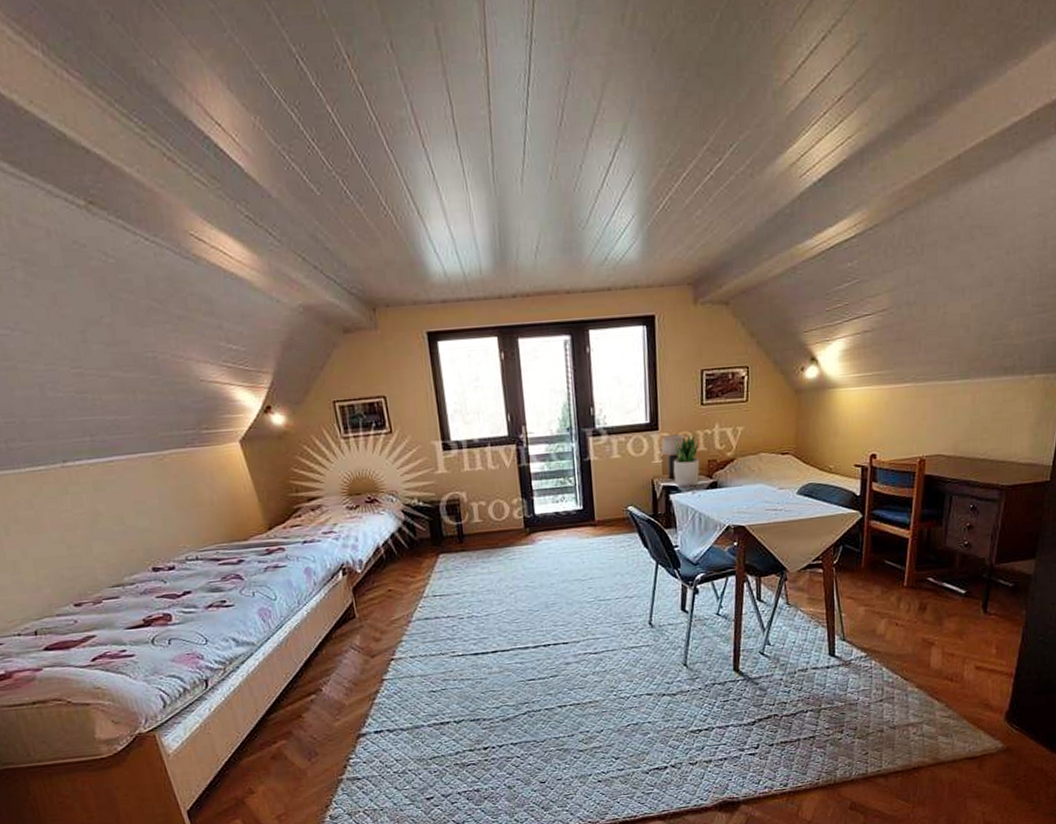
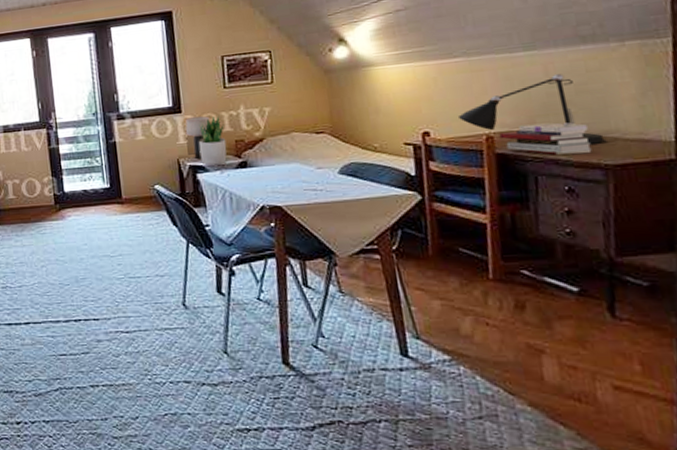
desk lamp: none [900,402,1006,468] -> present [457,74,607,144]
books: none [930,447,996,477] -> present [499,122,592,155]

